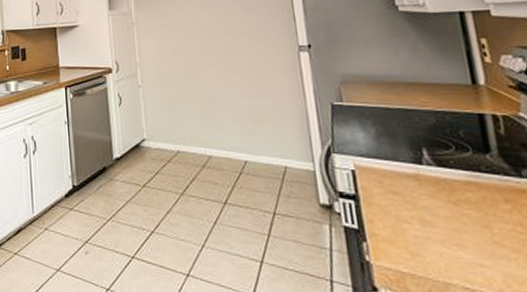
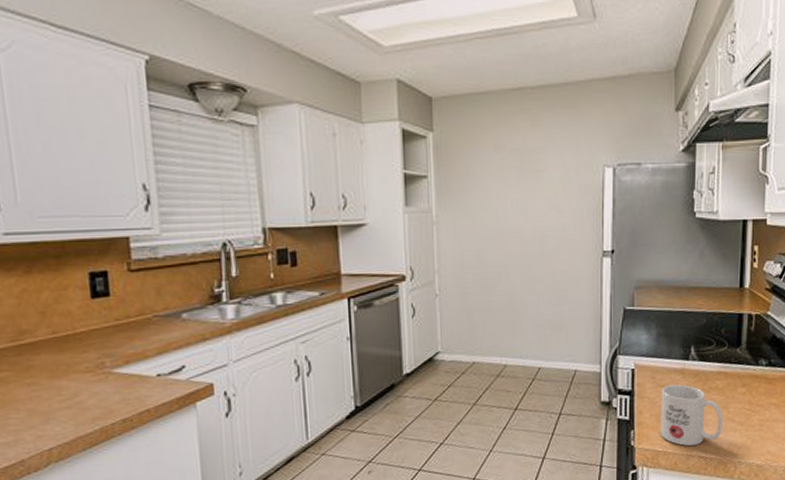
mug: none [393,191,490,271] -> present [660,384,723,446]

